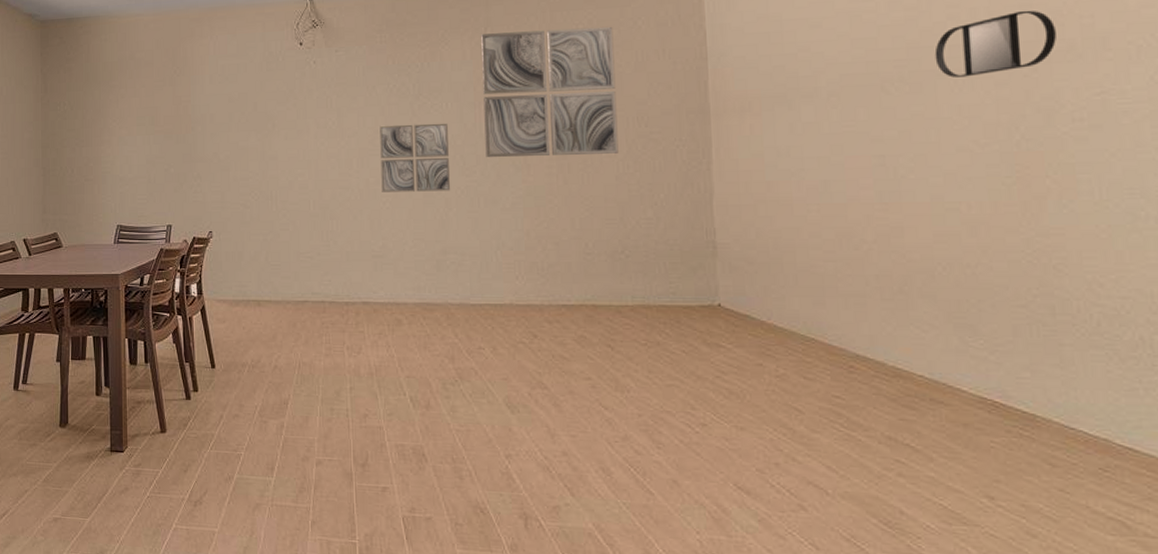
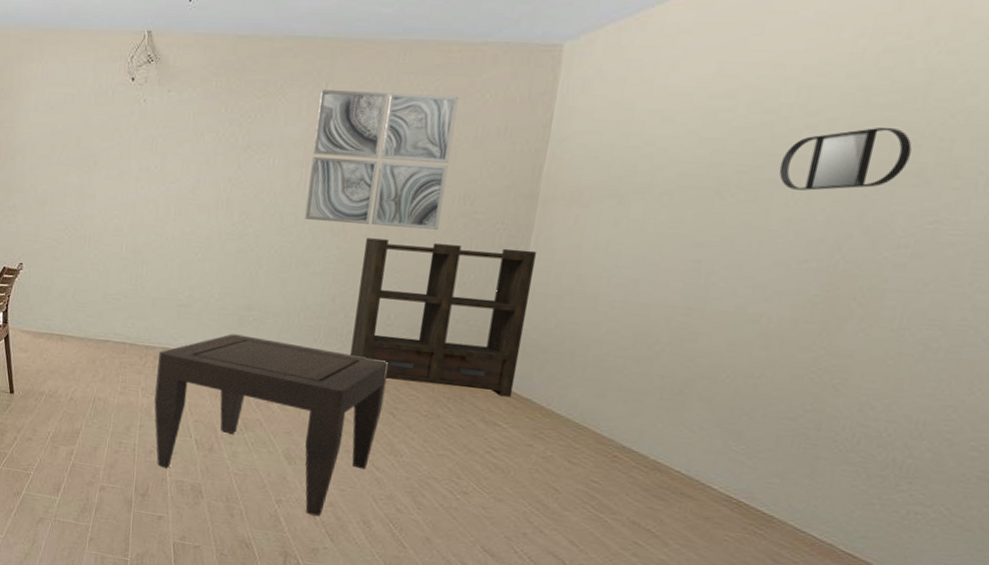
coffee table: none [360,280,599,469] -> present [154,334,389,516]
wall art: present [380,123,451,192] -> none [195,175,272,249]
shelving unit: none [550,163,729,316] -> present [350,238,538,398]

